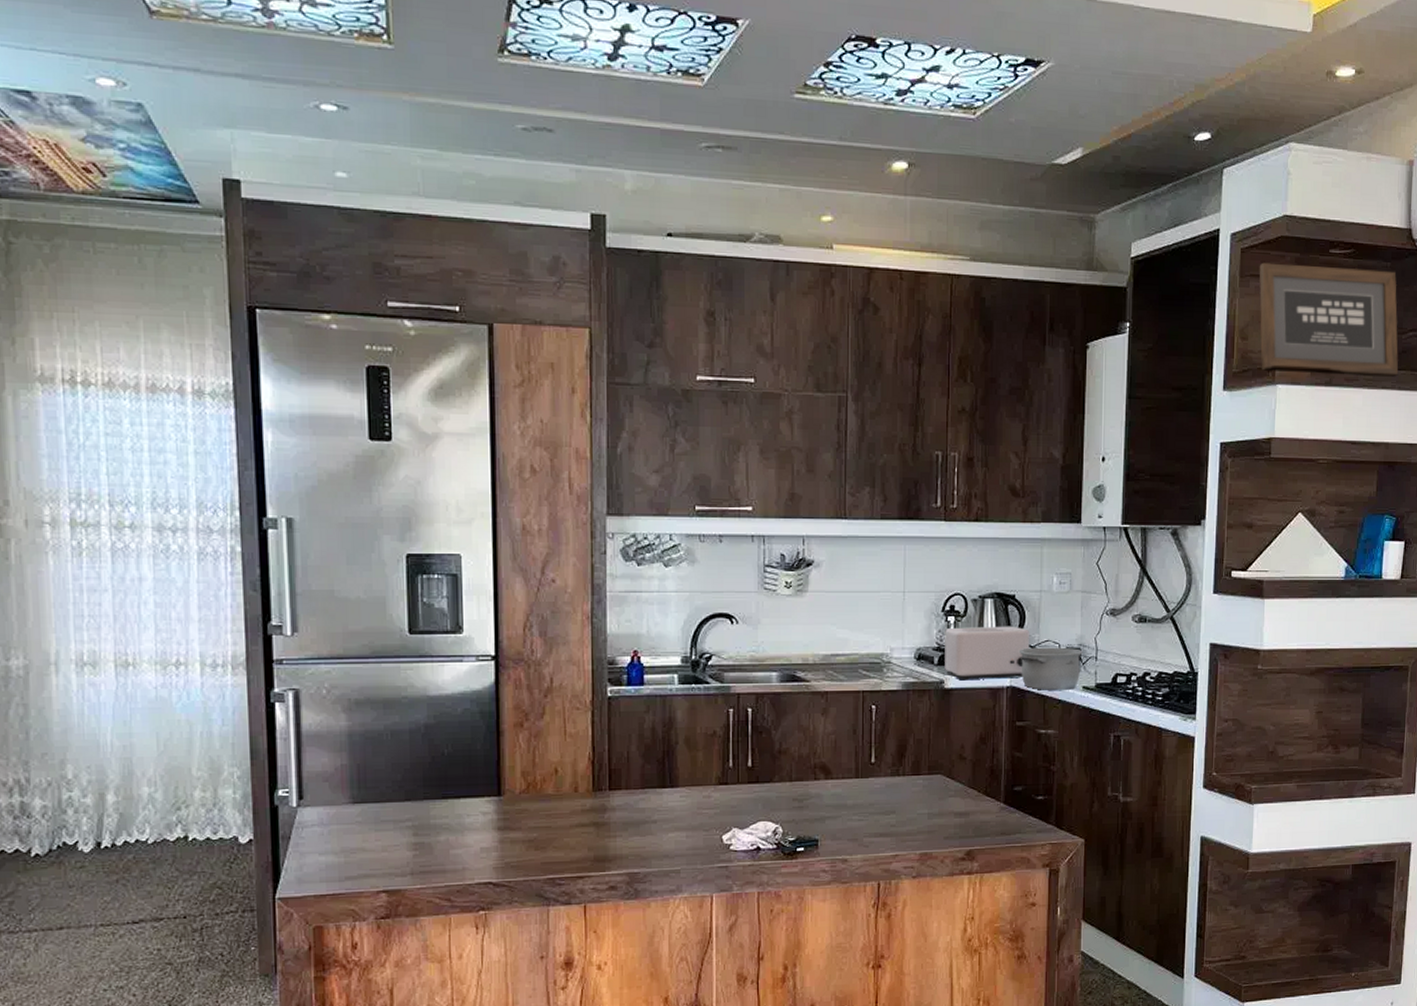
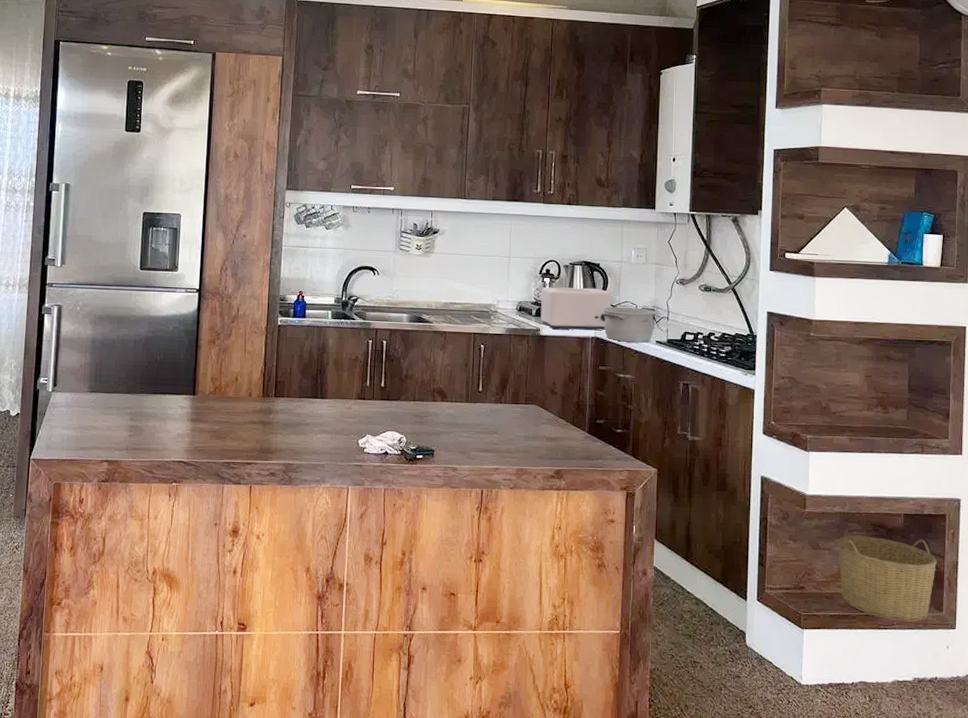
picture frame: present [1259,262,1399,377] -> none [805,10,931,100]
basket: none [1281,891,1385,982] -> present [837,535,938,622]

